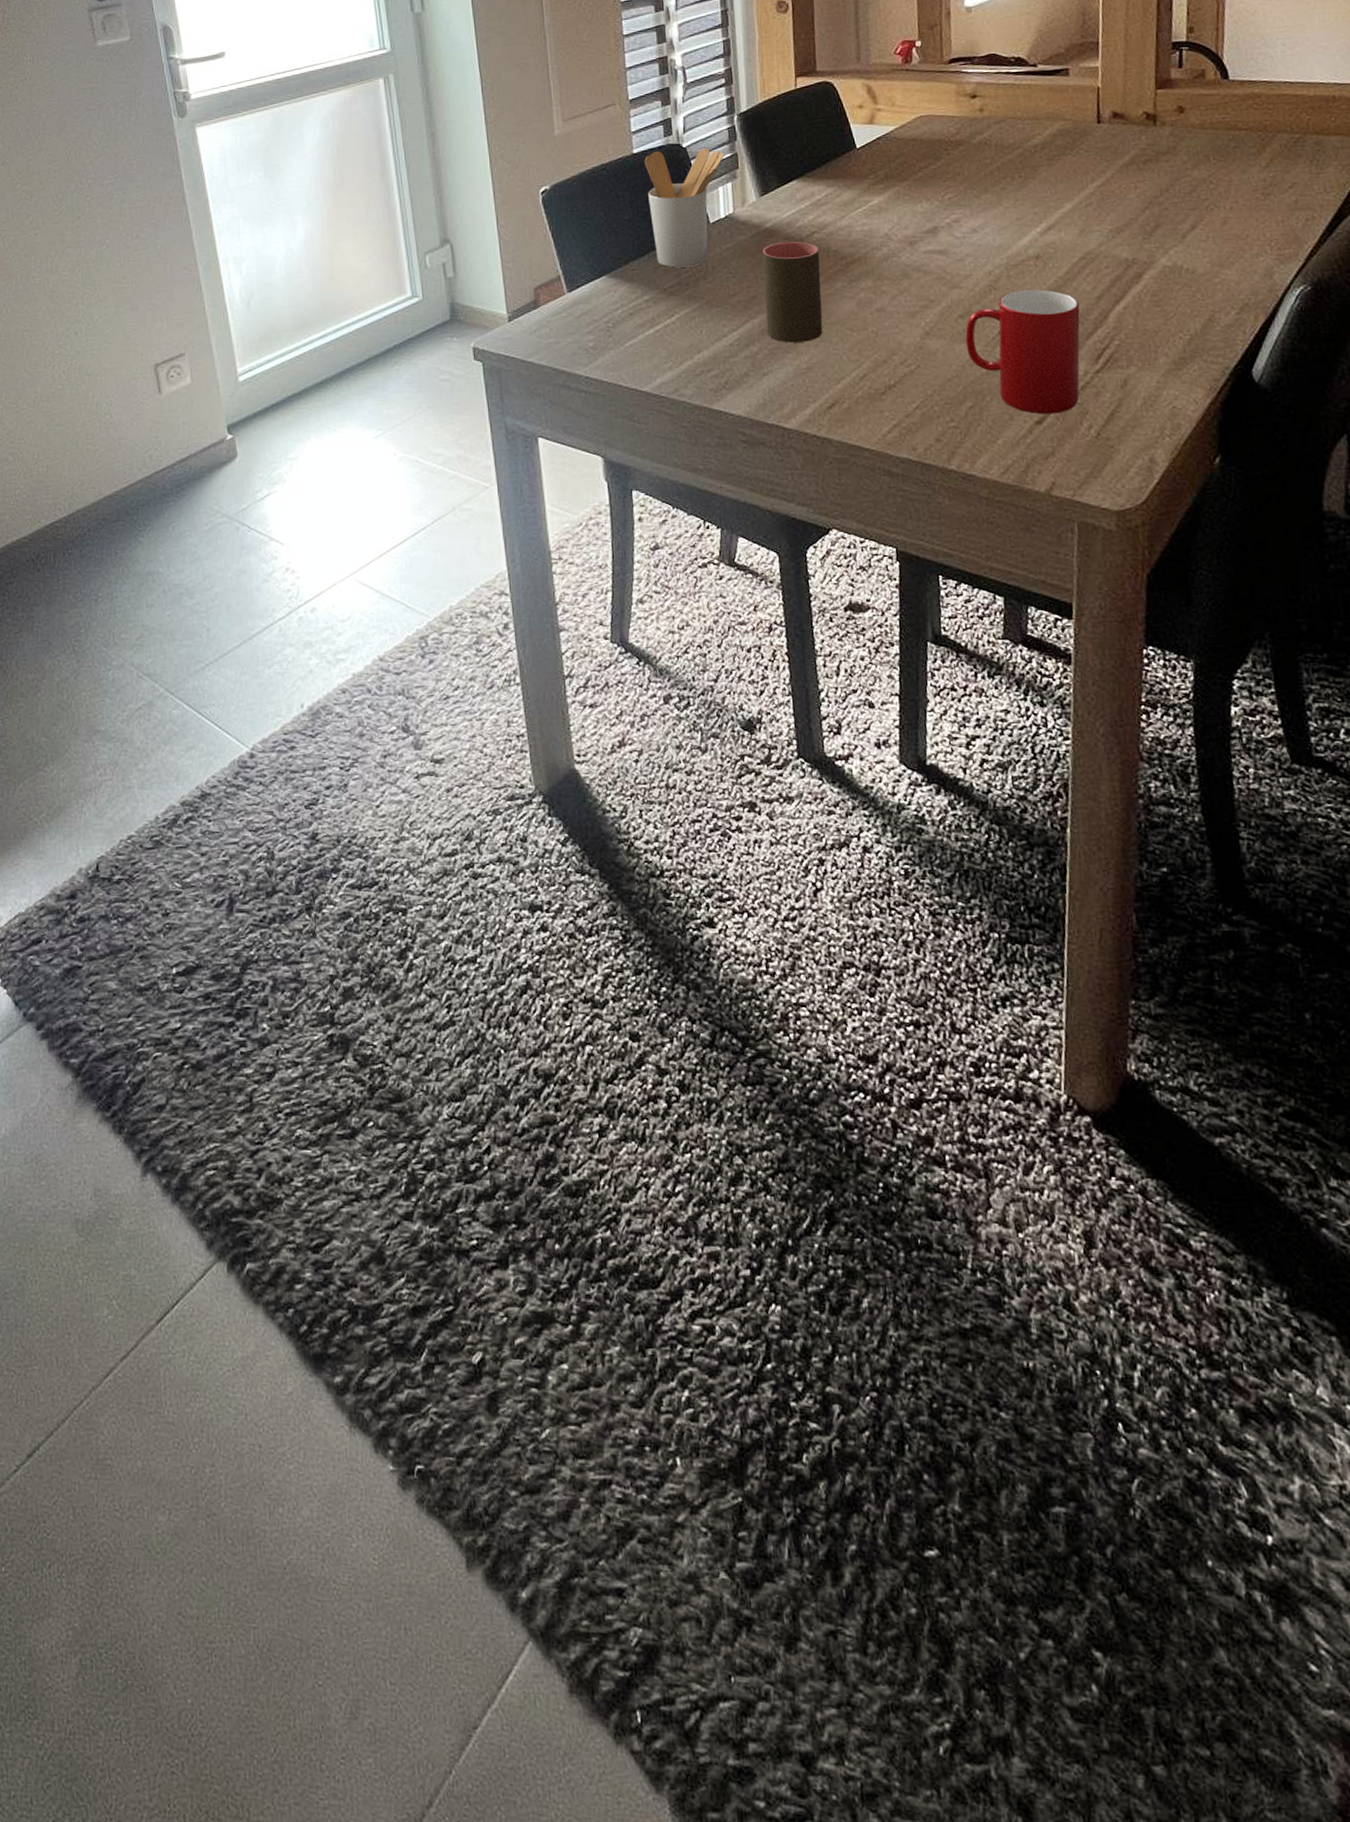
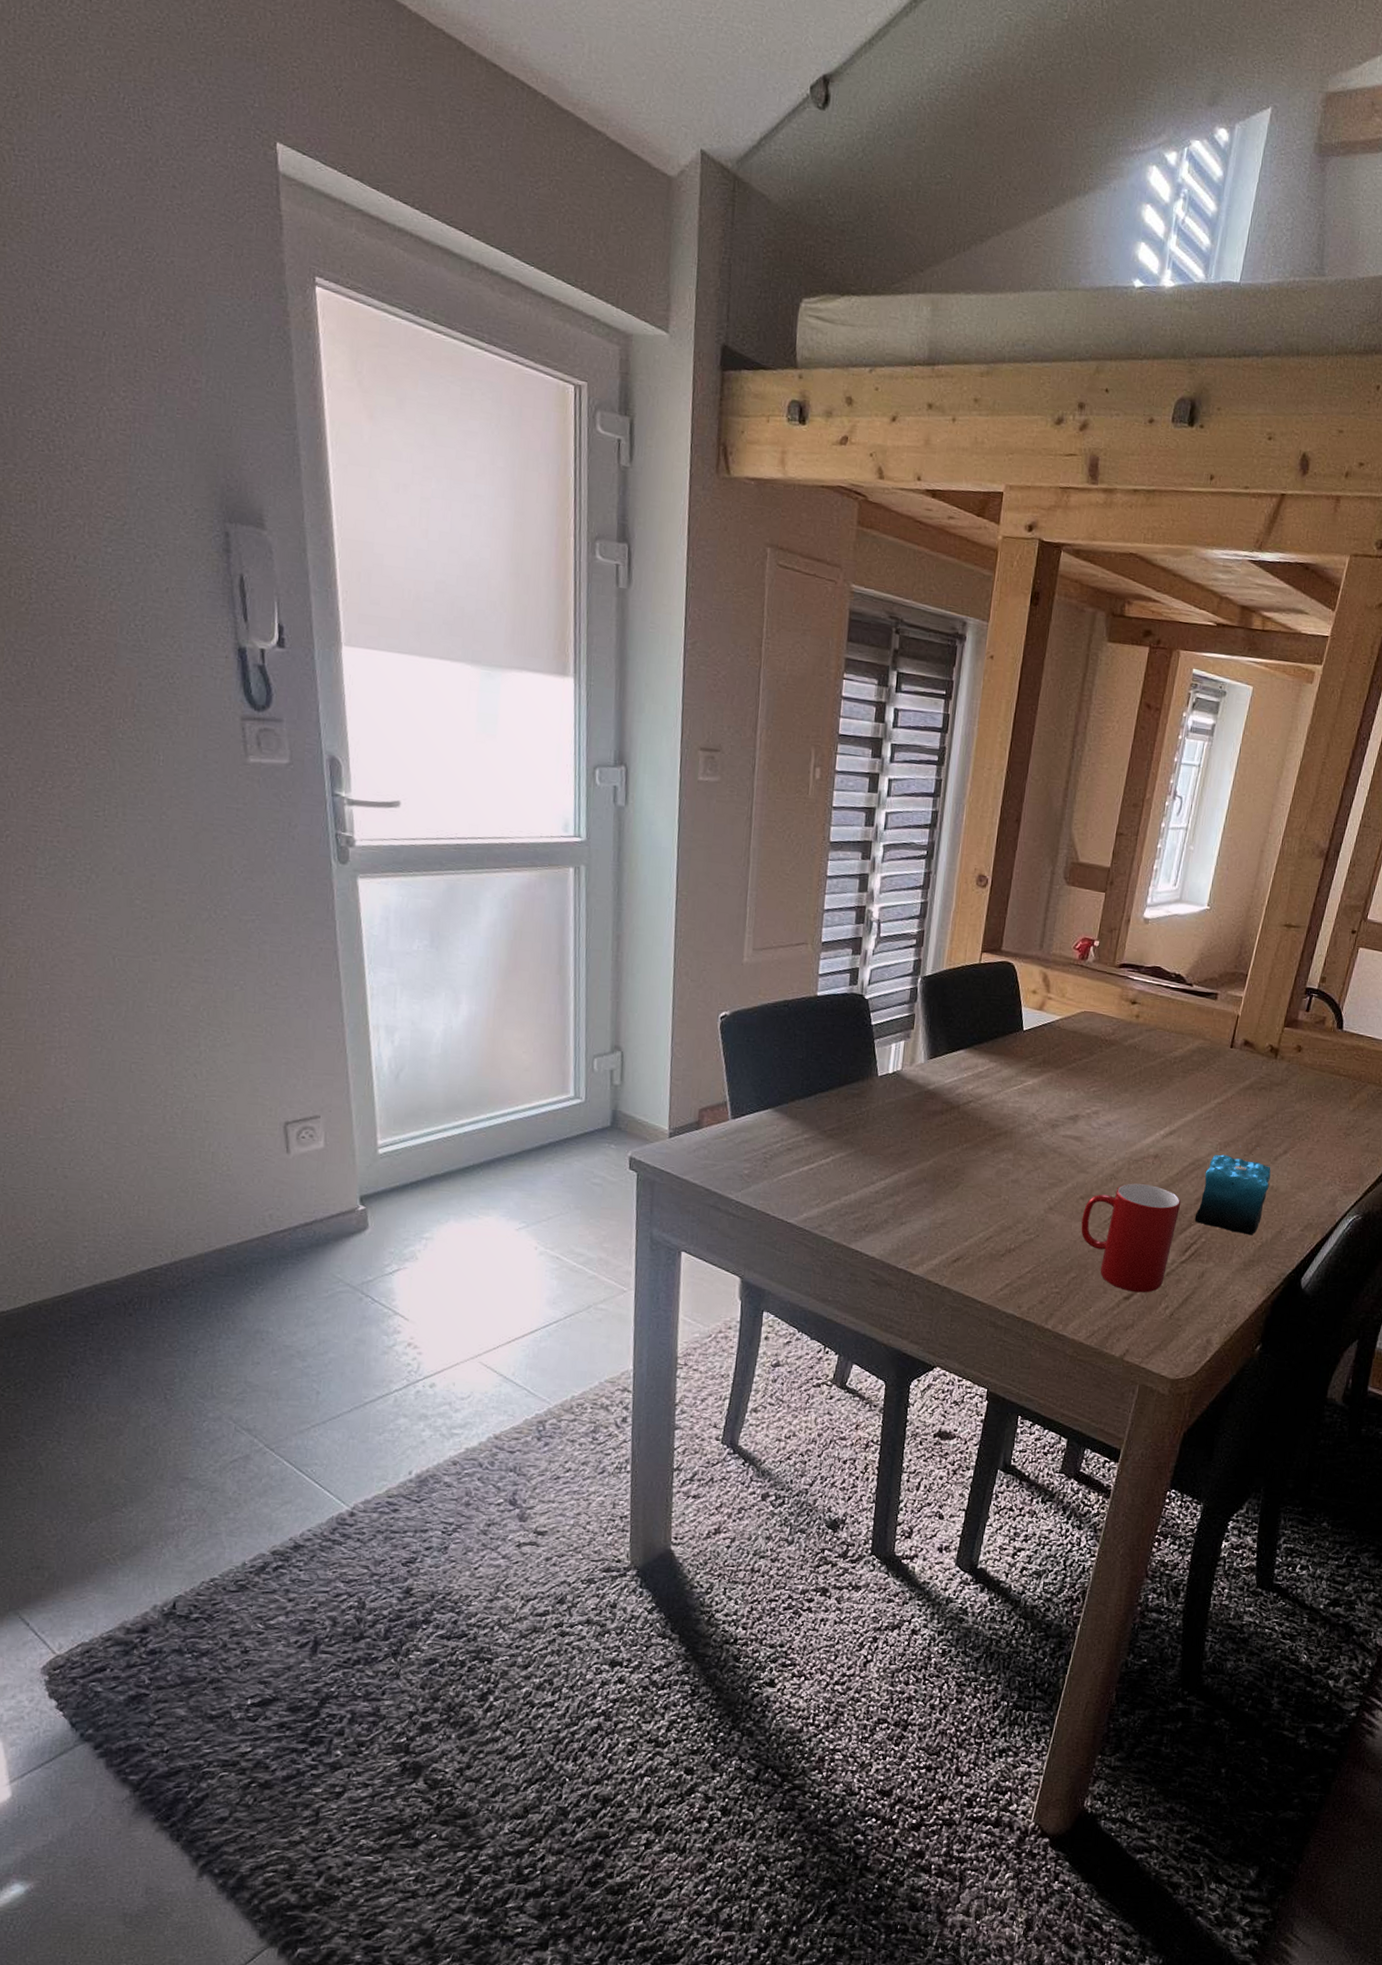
utensil holder: present [644,148,725,268] -> none [822,997,903,1114]
cup: present [762,241,823,343] -> none [911,1105,972,1200]
candle: none [1100,227,1184,329] -> present [1194,1146,1271,1236]

